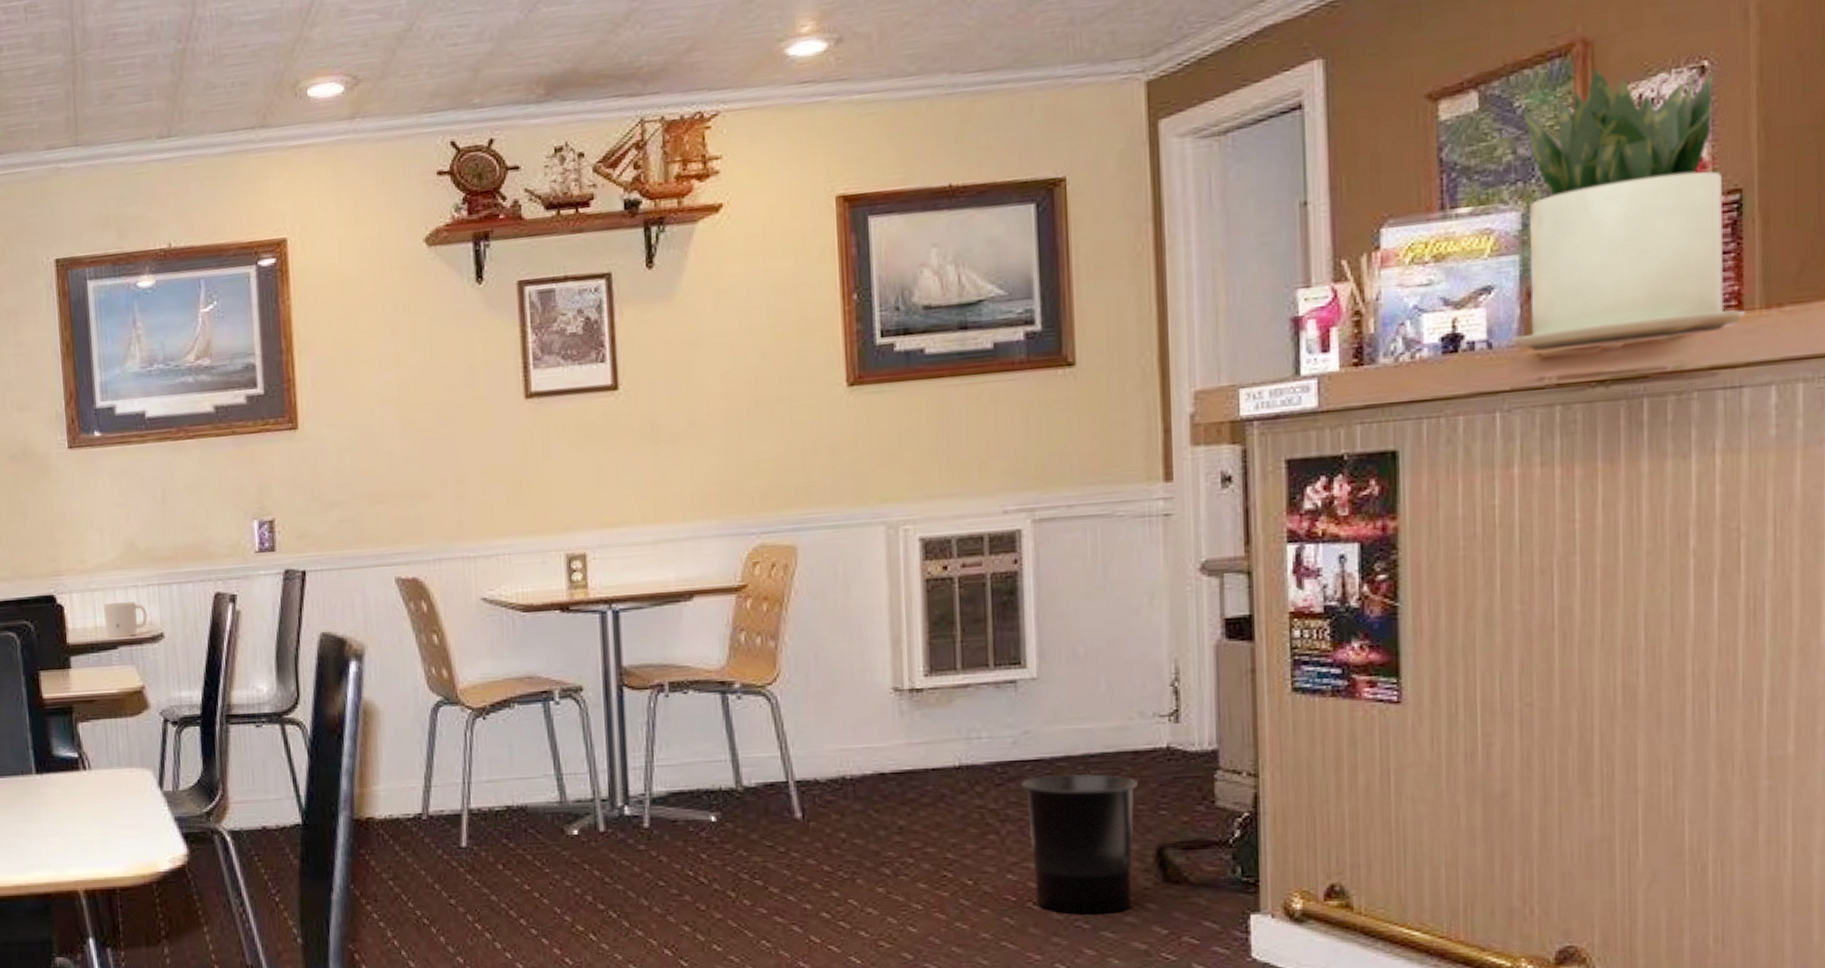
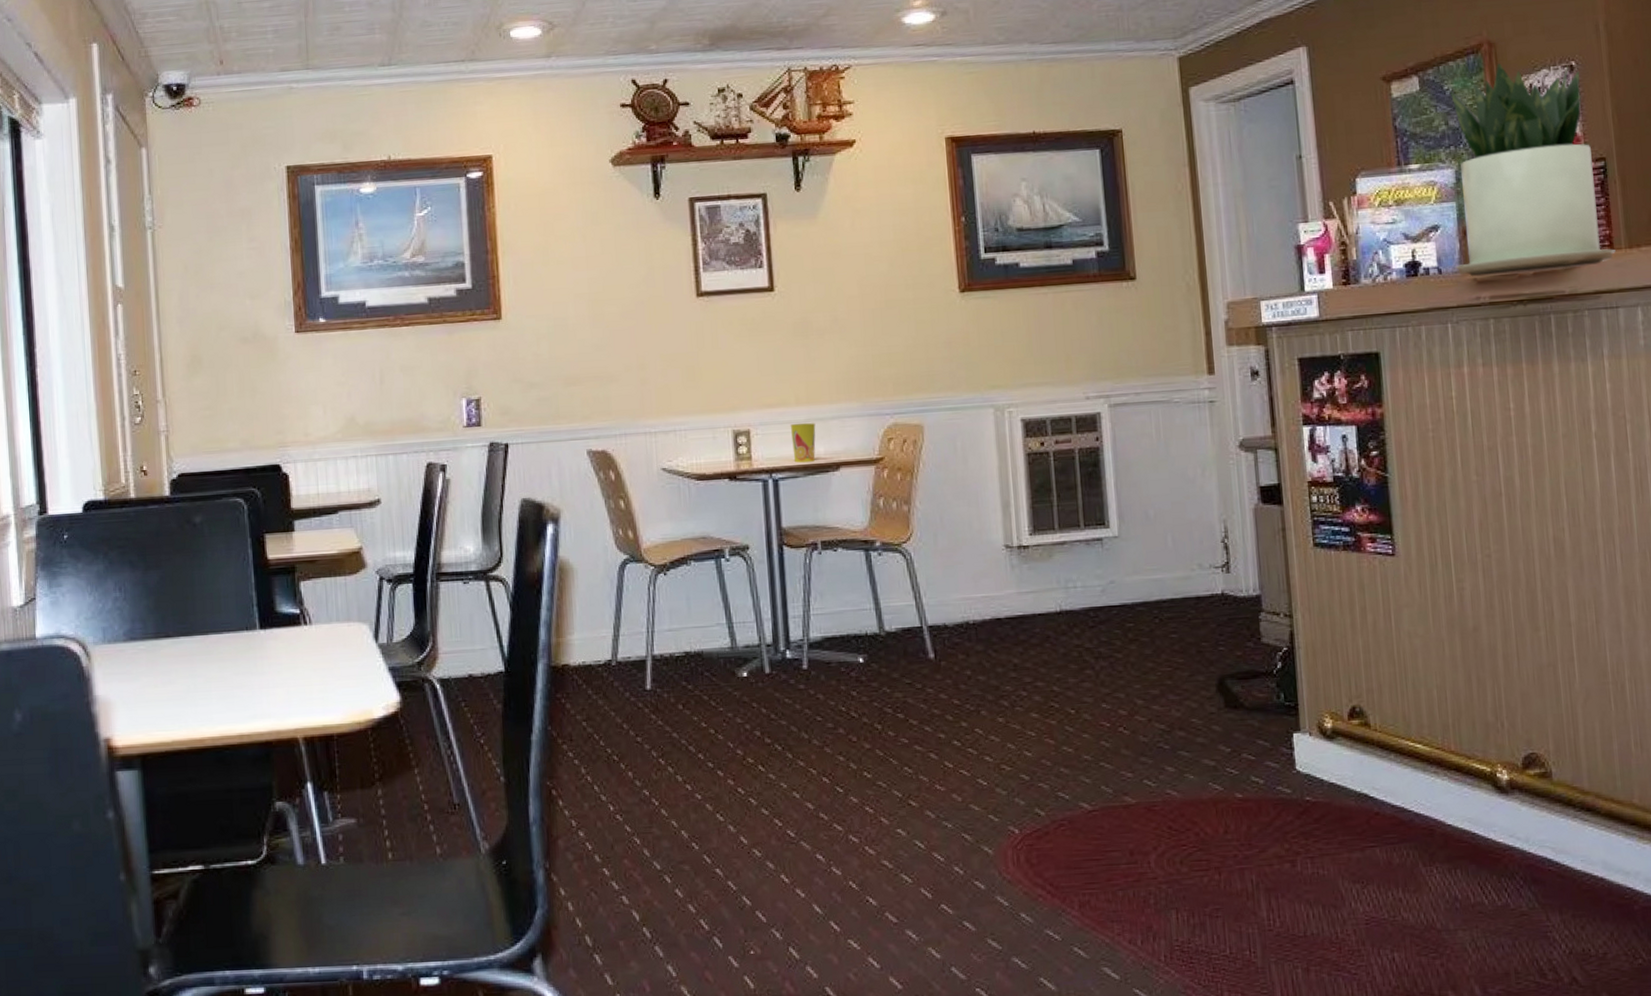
mug: present [104,602,148,637] -> none [326,471,366,503]
cup: none [634,544,665,592] -> present [790,422,816,463]
waste bin: present [1022,773,1137,914] -> none [1110,616,1202,737]

